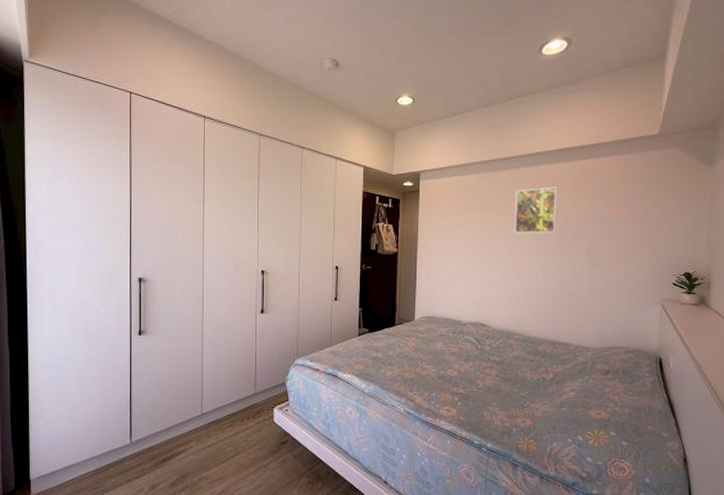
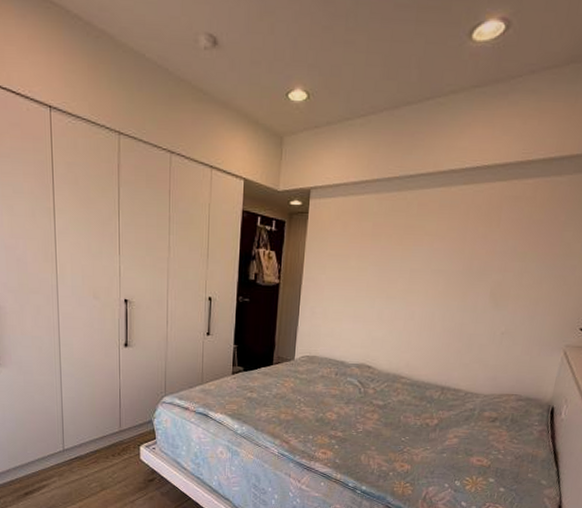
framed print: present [514,187,557,234] -> none [413,213,469,268]

